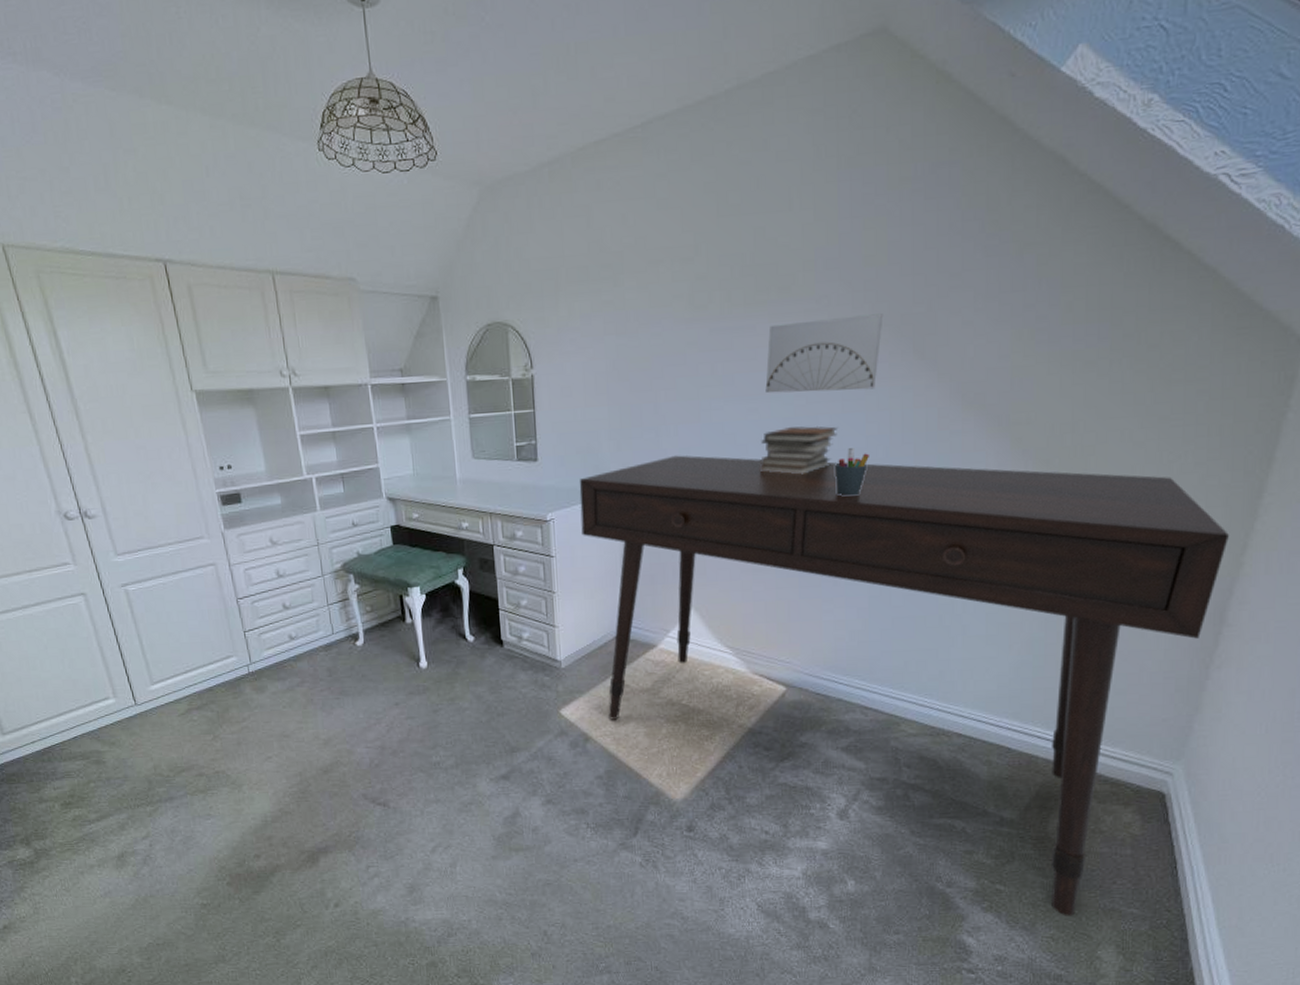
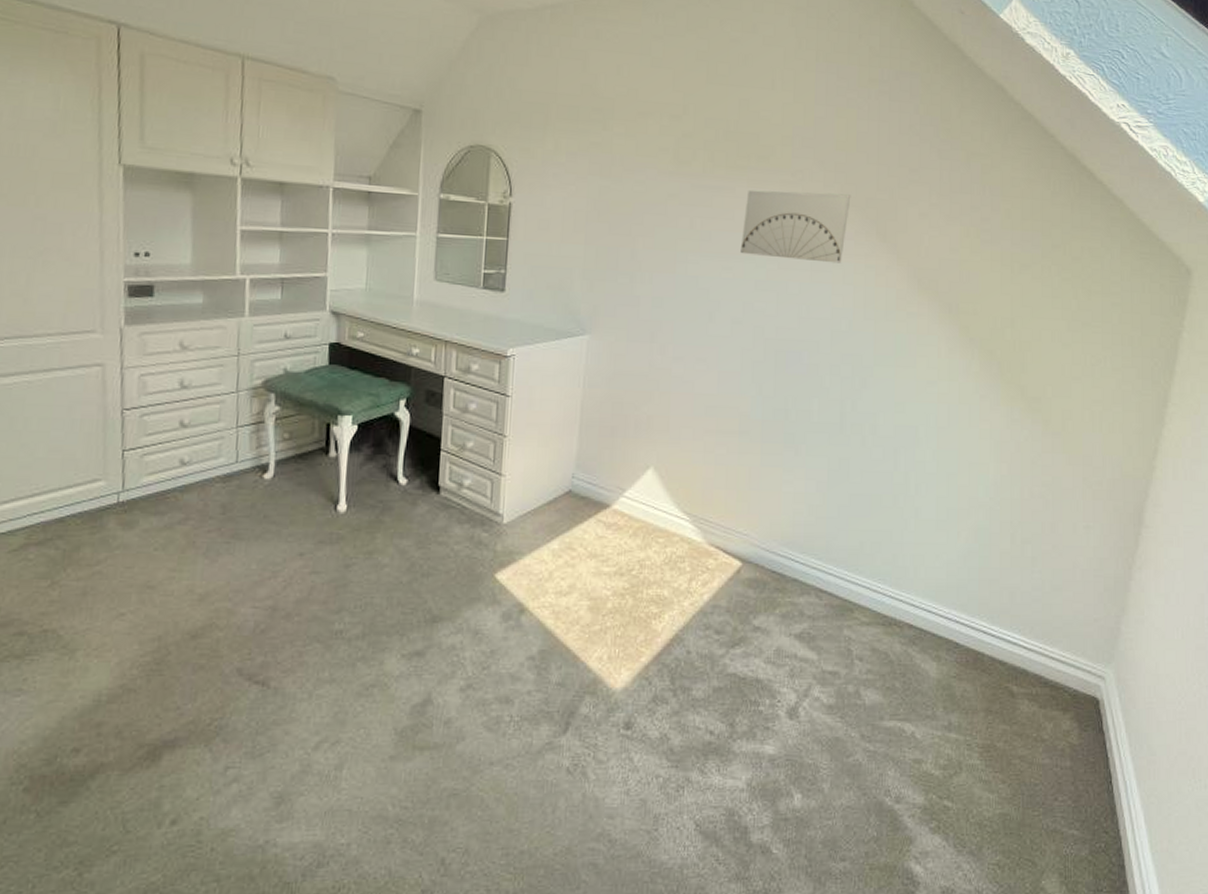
desk: present [579,455,1230,916] -> none [543,303,1144,839]
book stack: present [760,425,838,475] -> none [731,289,806,338]
pen holder: present [835,447,869,496] -> none [801,316,834,365]

